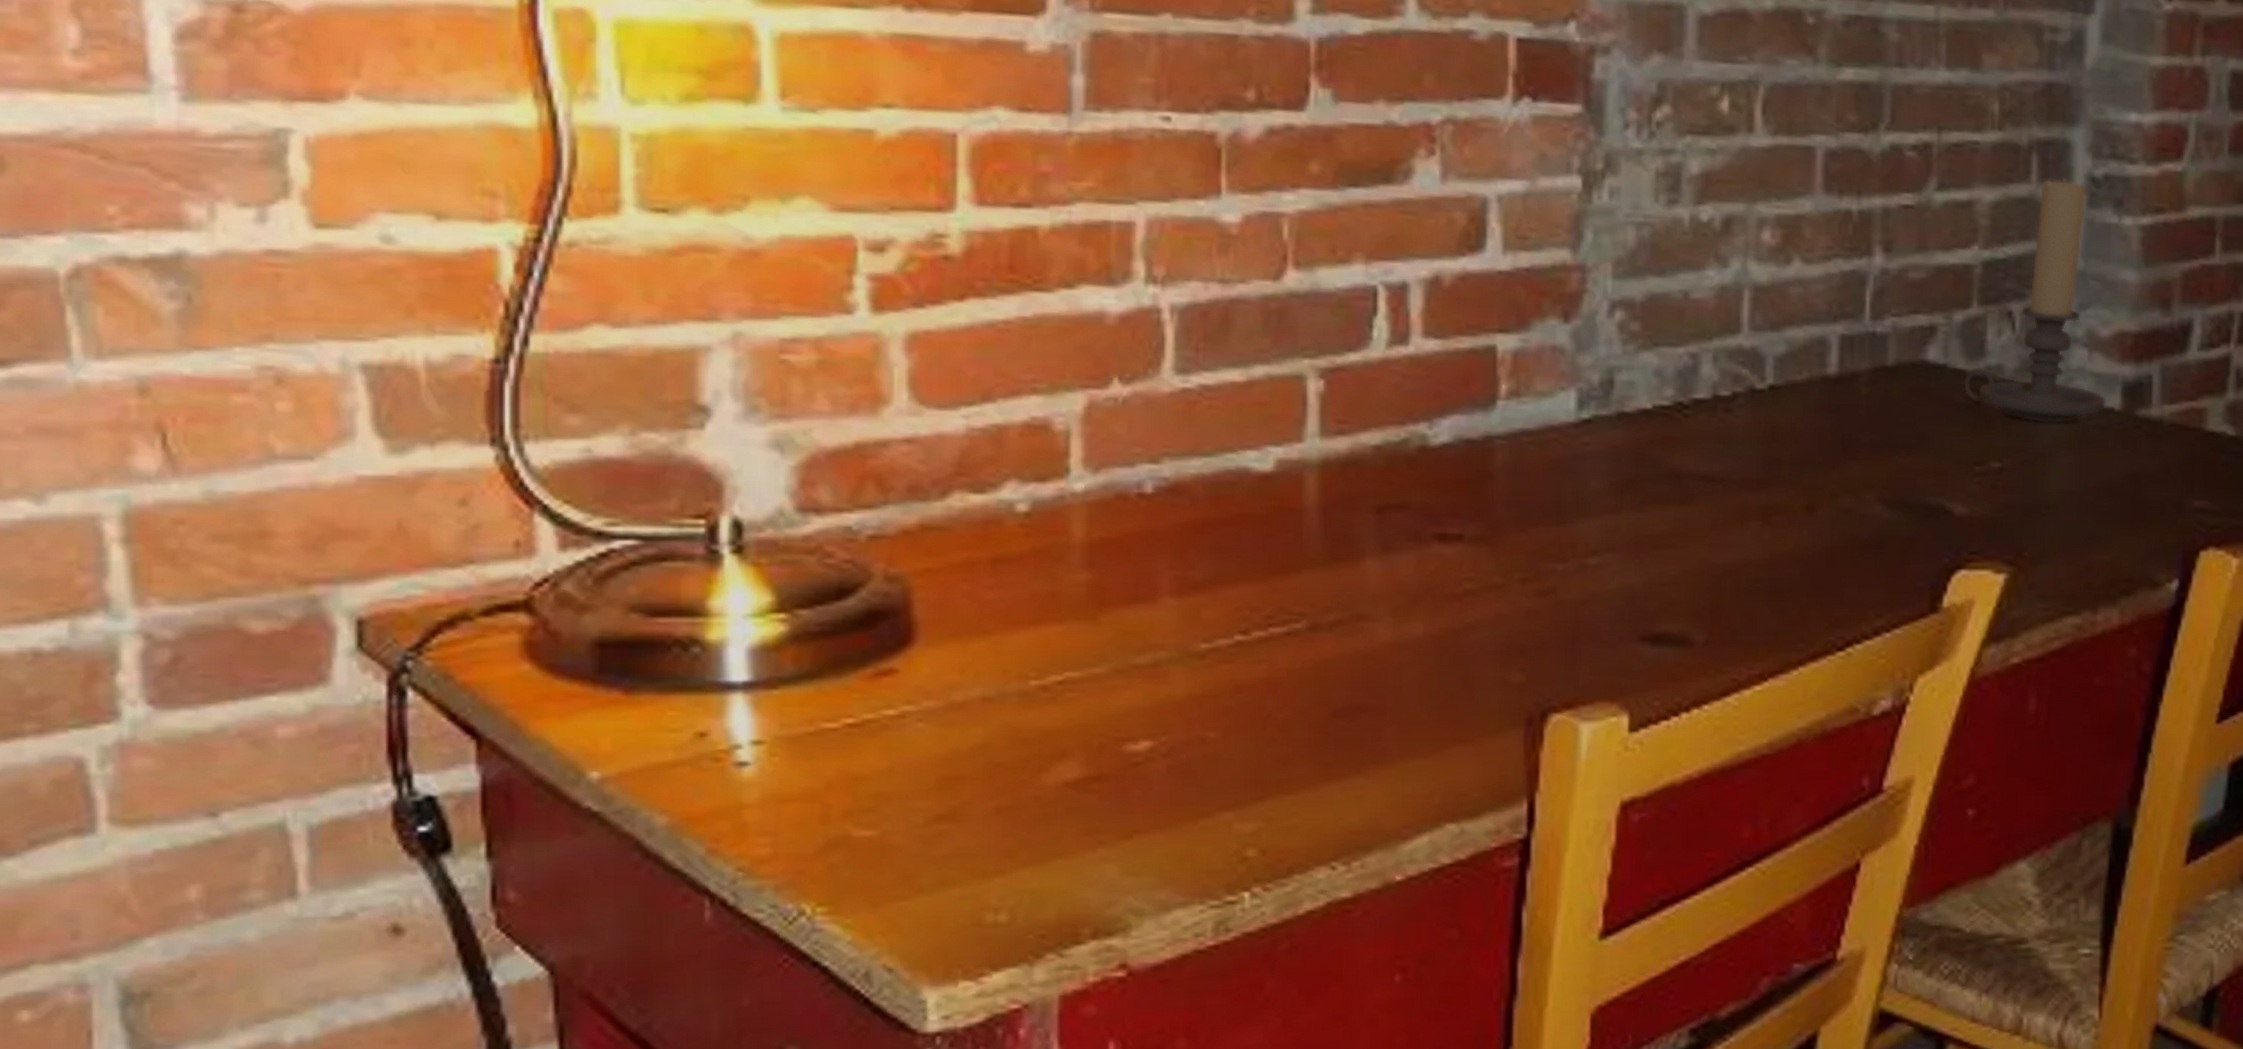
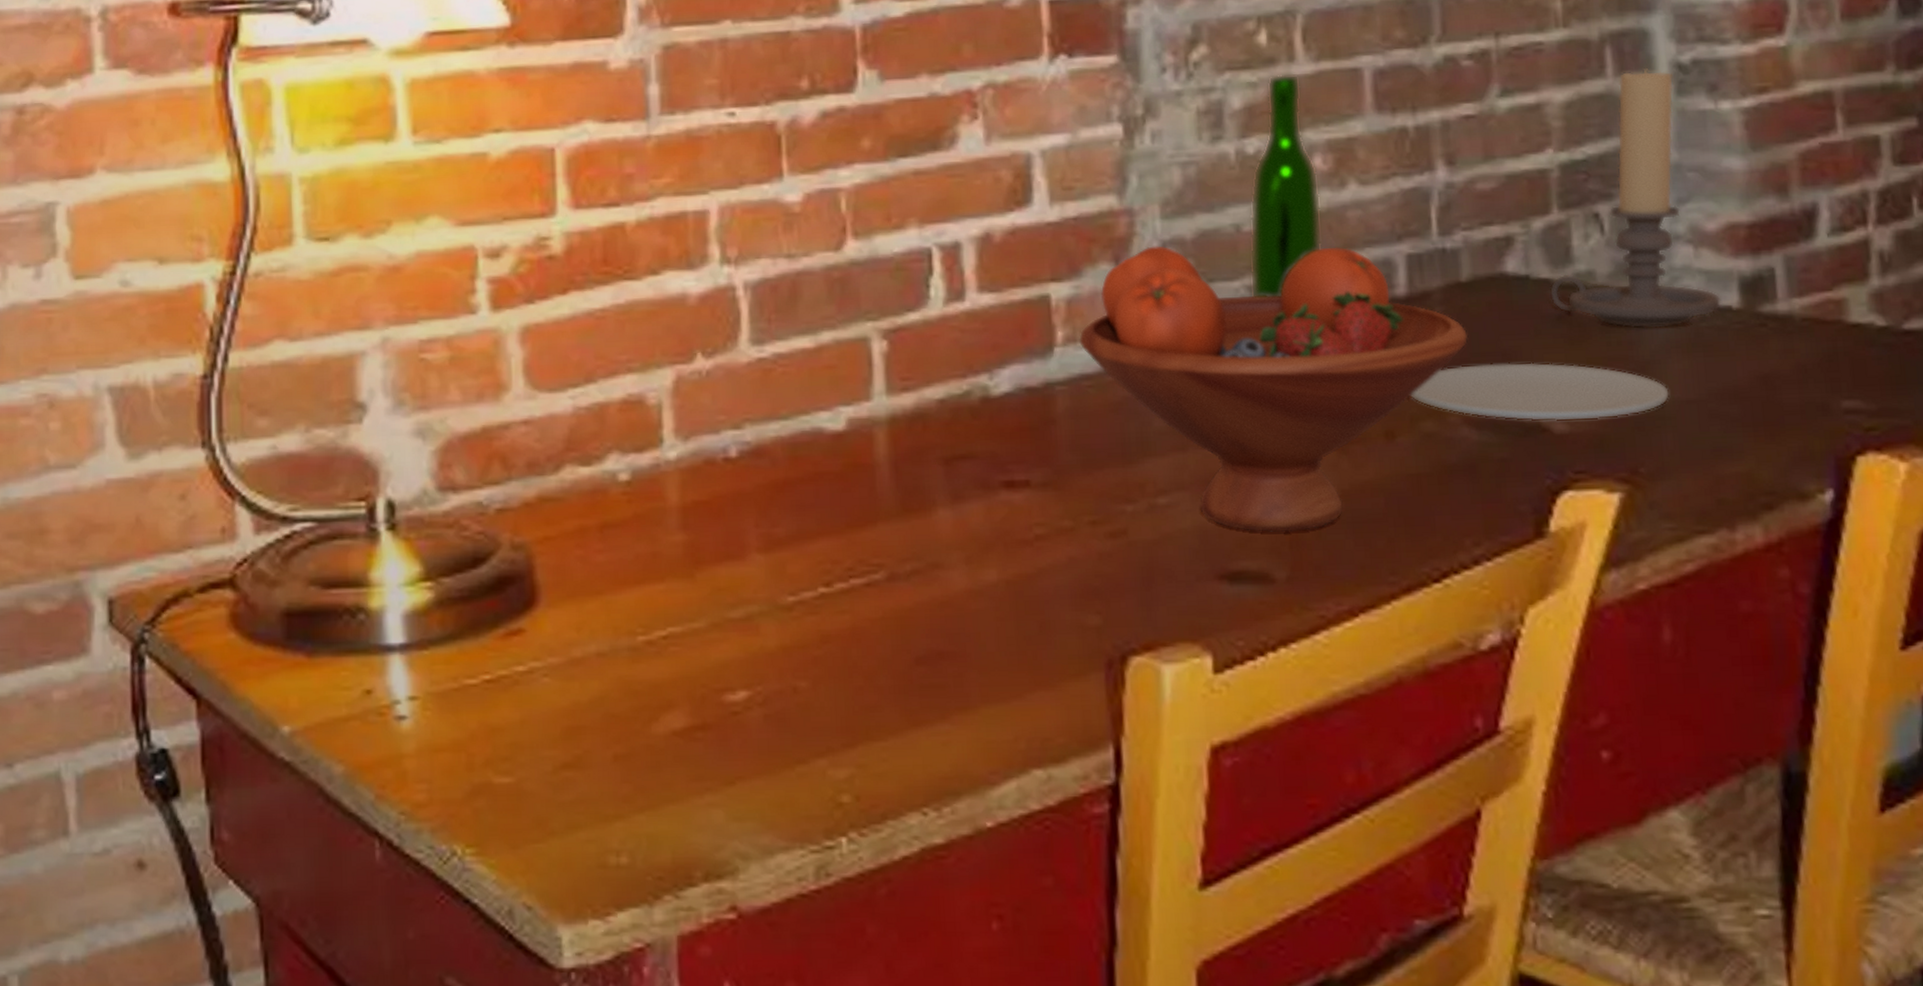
fruit bowl: none [1523,305,1888,598] -> present [1079,245,1467,533]
wine bottle: none [1693,144,1767,366] -> present [1249,74,1323,298]
paper plate: none [1832,446,2055,505] -> present [1410,362,1669,421]

